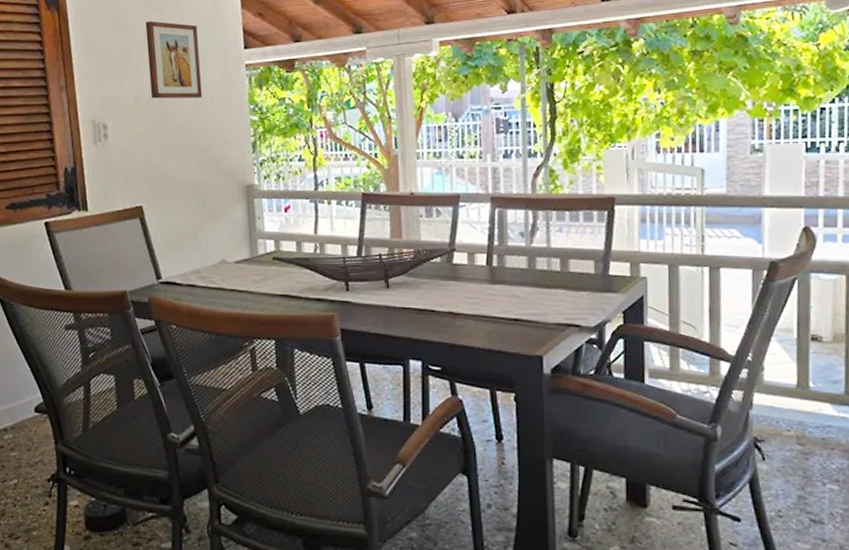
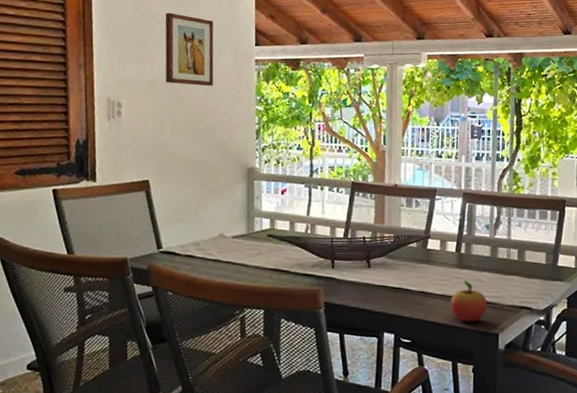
fruit: none [483,296,527,345] -> present [450,280,487,323]

